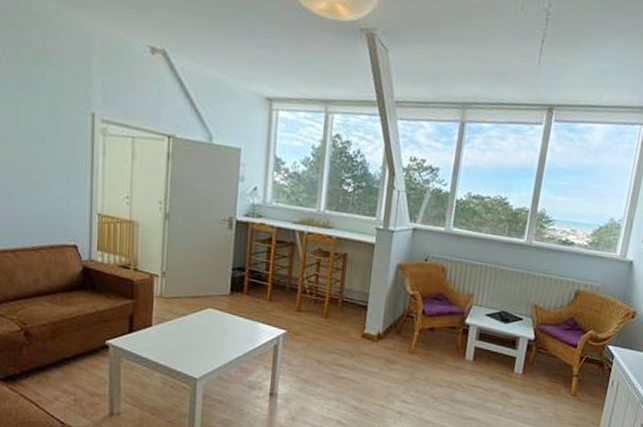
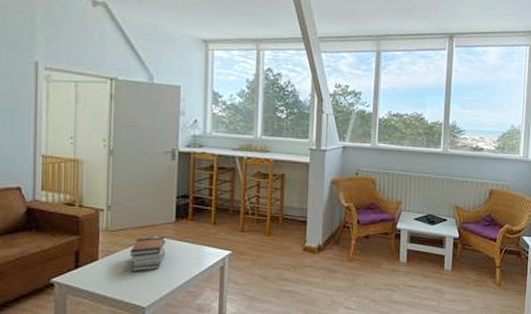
book stack: none [184,308,220,342] -> present [130,236,166,271]

